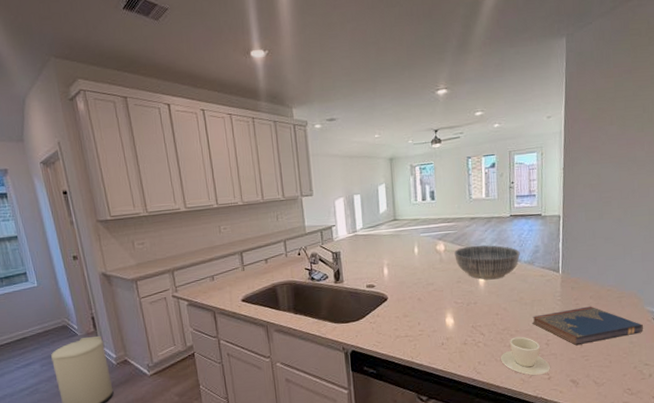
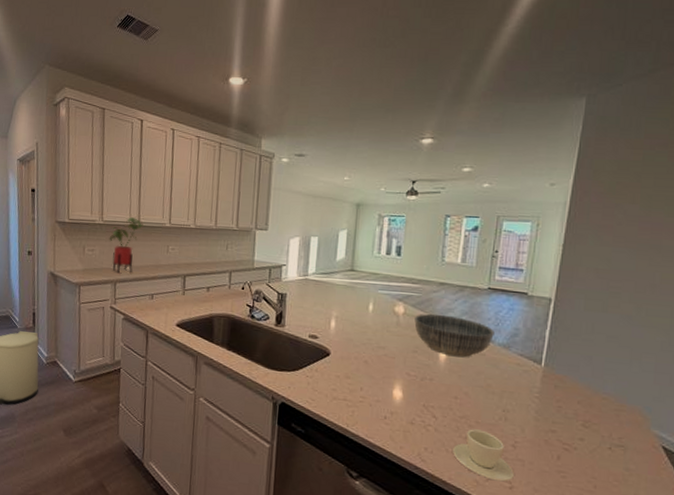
house plant: none [157,204,193,262] -> present [109,217,146,274]
hardcover book: present [532,306,643,345] -> none [499,409,646,460]

